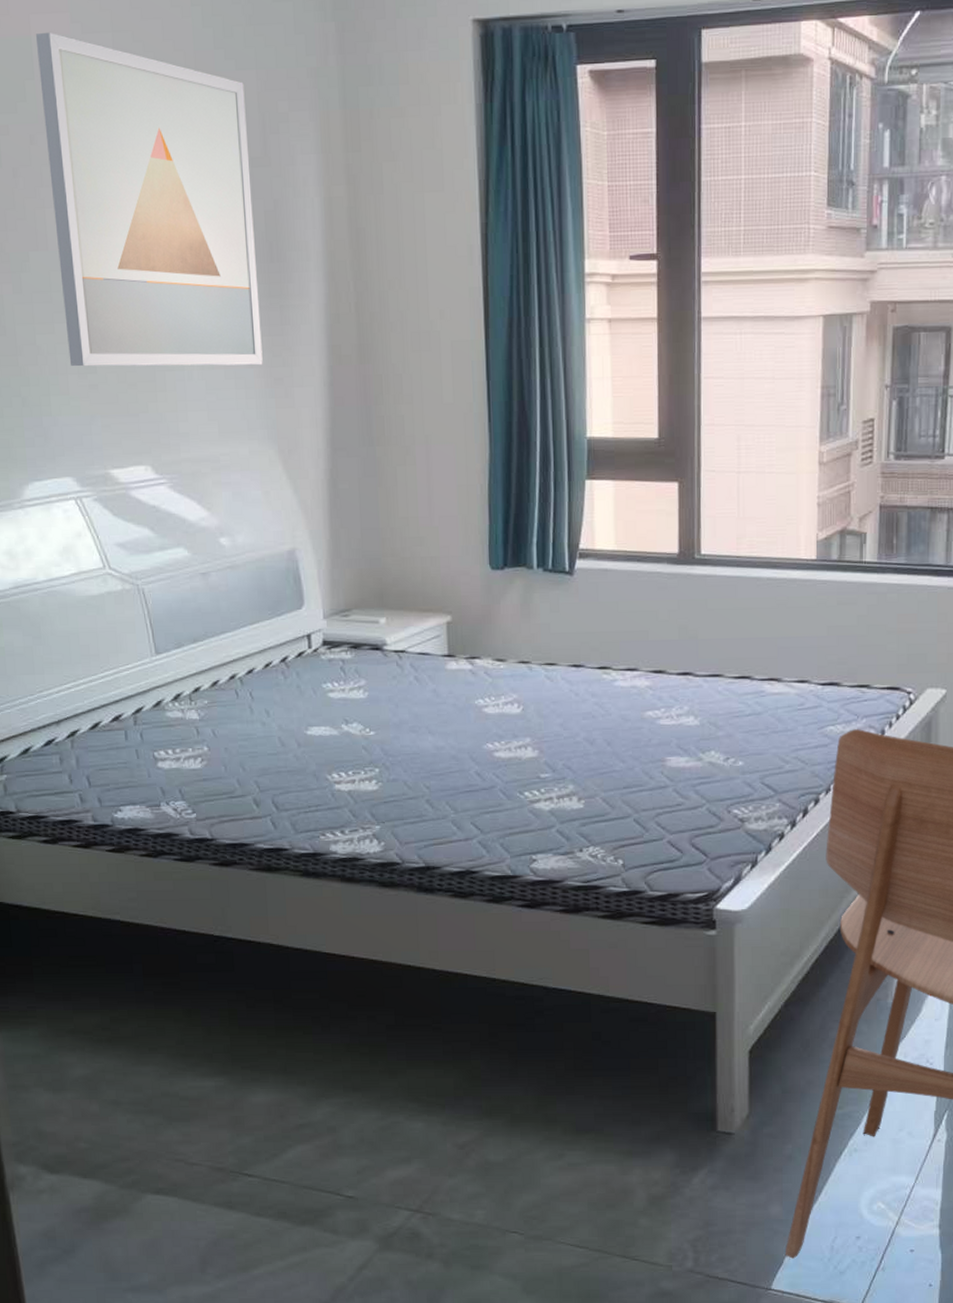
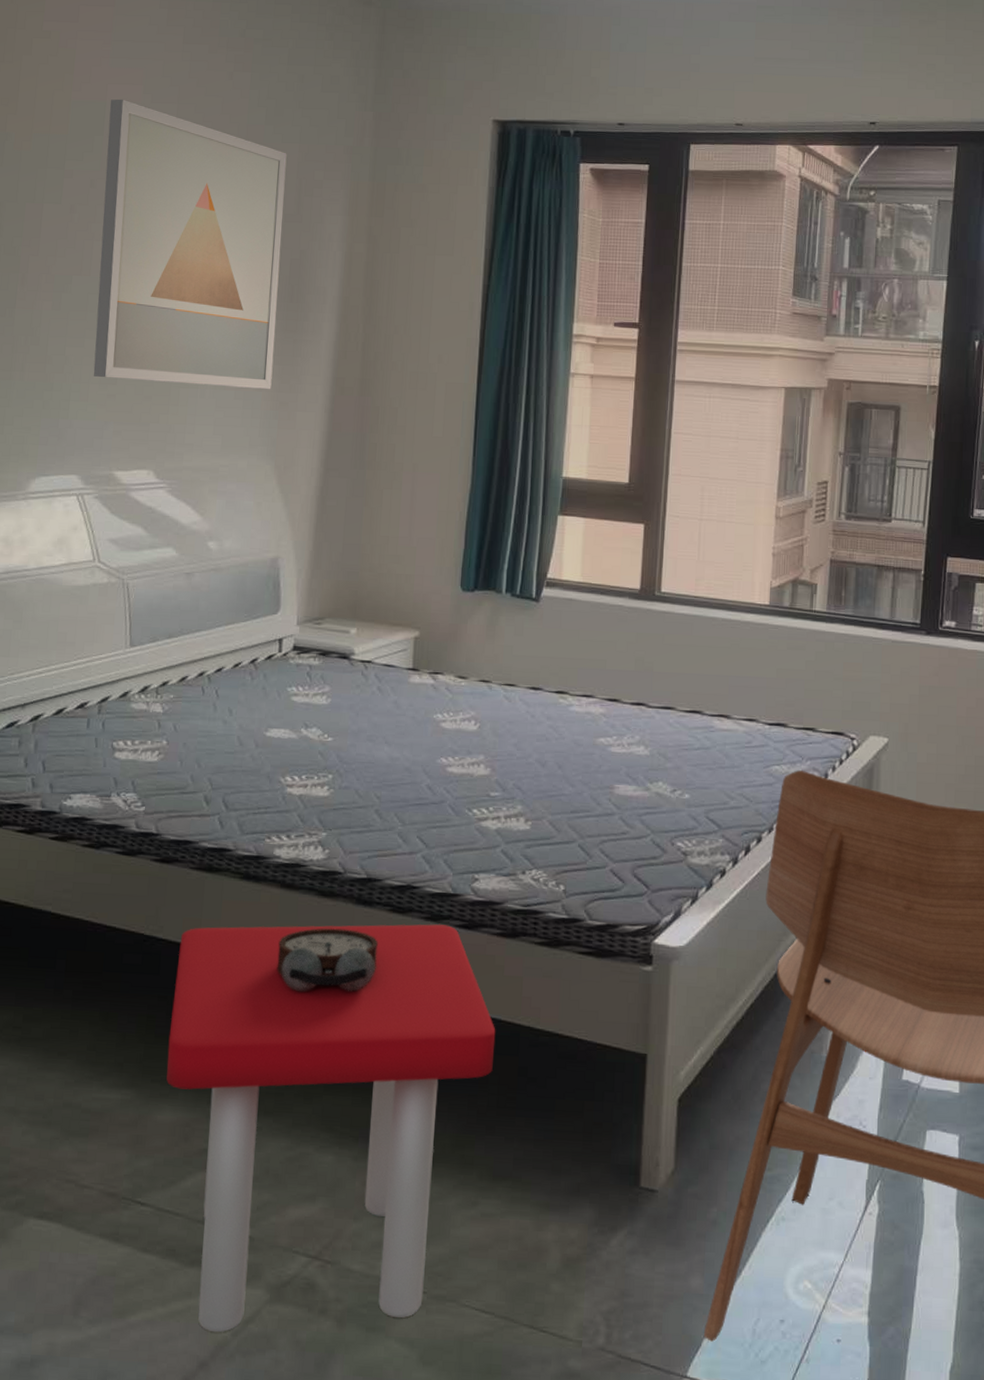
stool: none [250,906,567,1279] -> present [166,924,496,1333]
alarm clock: none [346,916,445,978] -> present [277,928,379,992]

